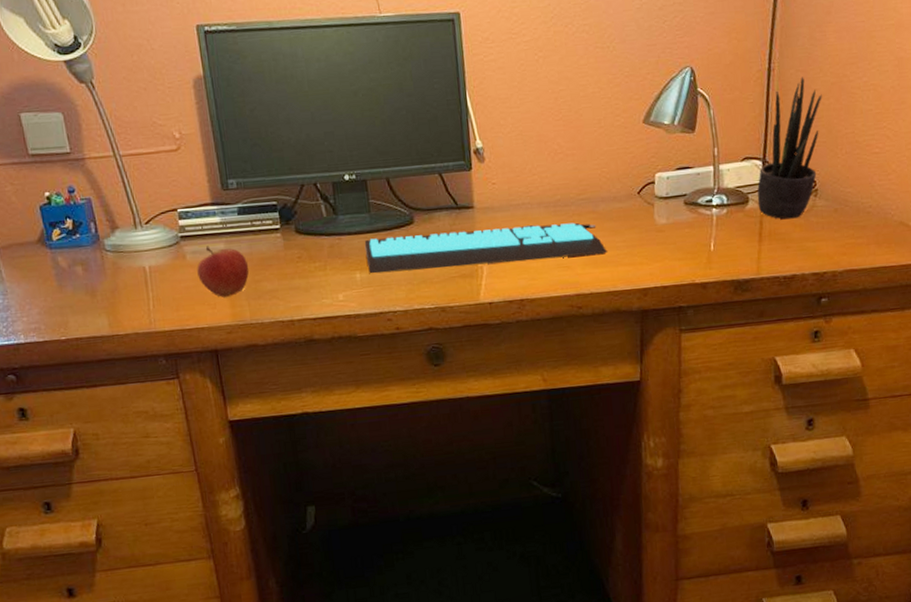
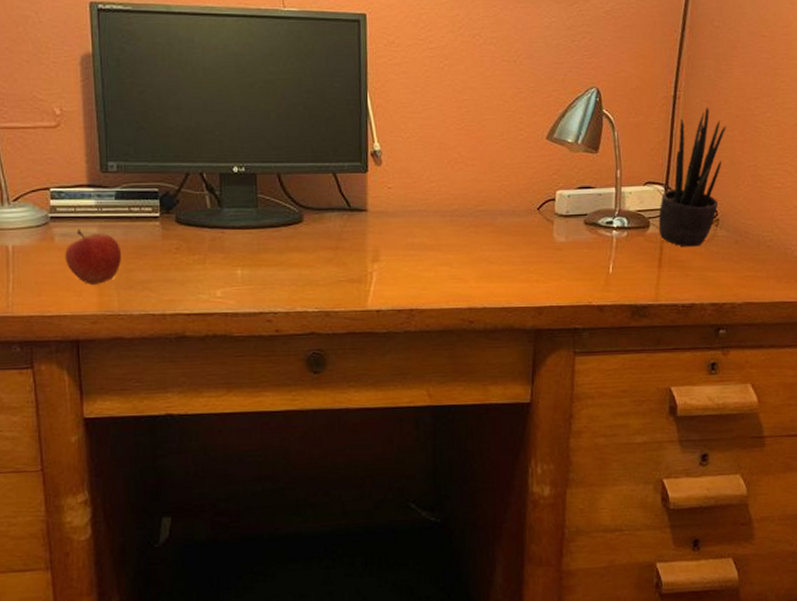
computer keyboard: present [364,222,608,274] -> none [248,233,504,272]

